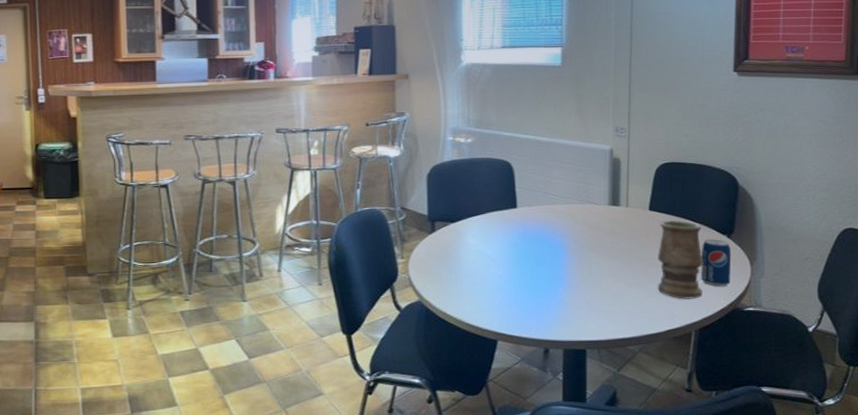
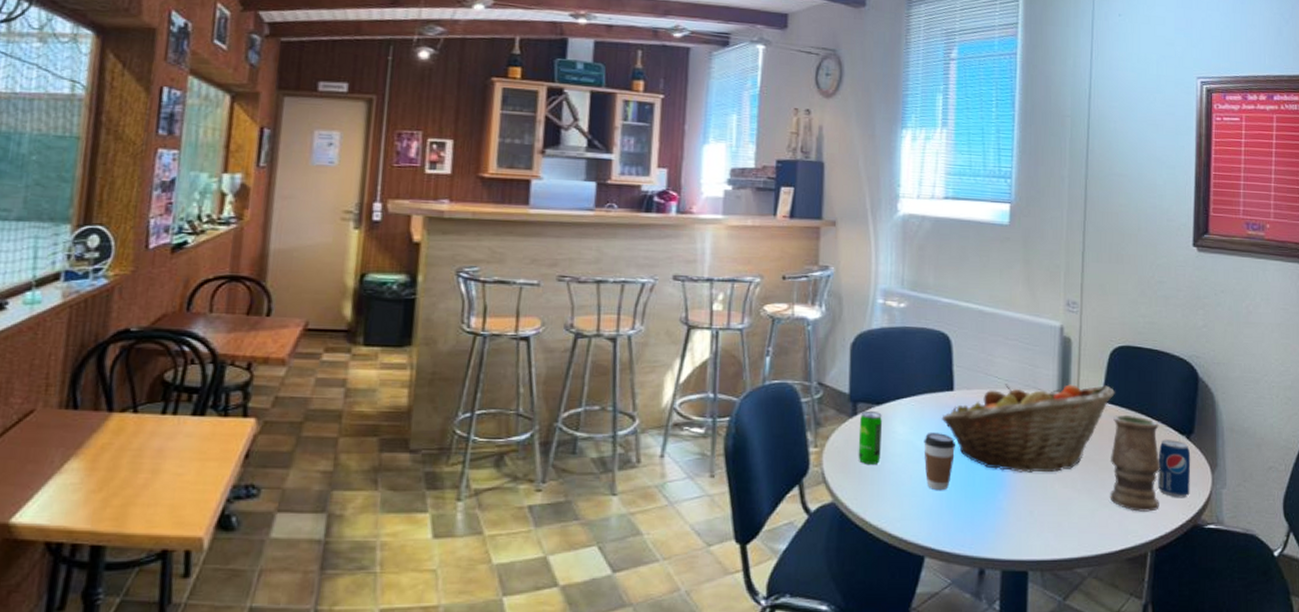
beverage can: none [437,227,457,270] -> present [858,410,882,464]
coffee cup: none [493,242,520,289] -> present [924,431,955,491]
fruit basket: none [507,197,661,272] -> present [941,384,1115,473]

